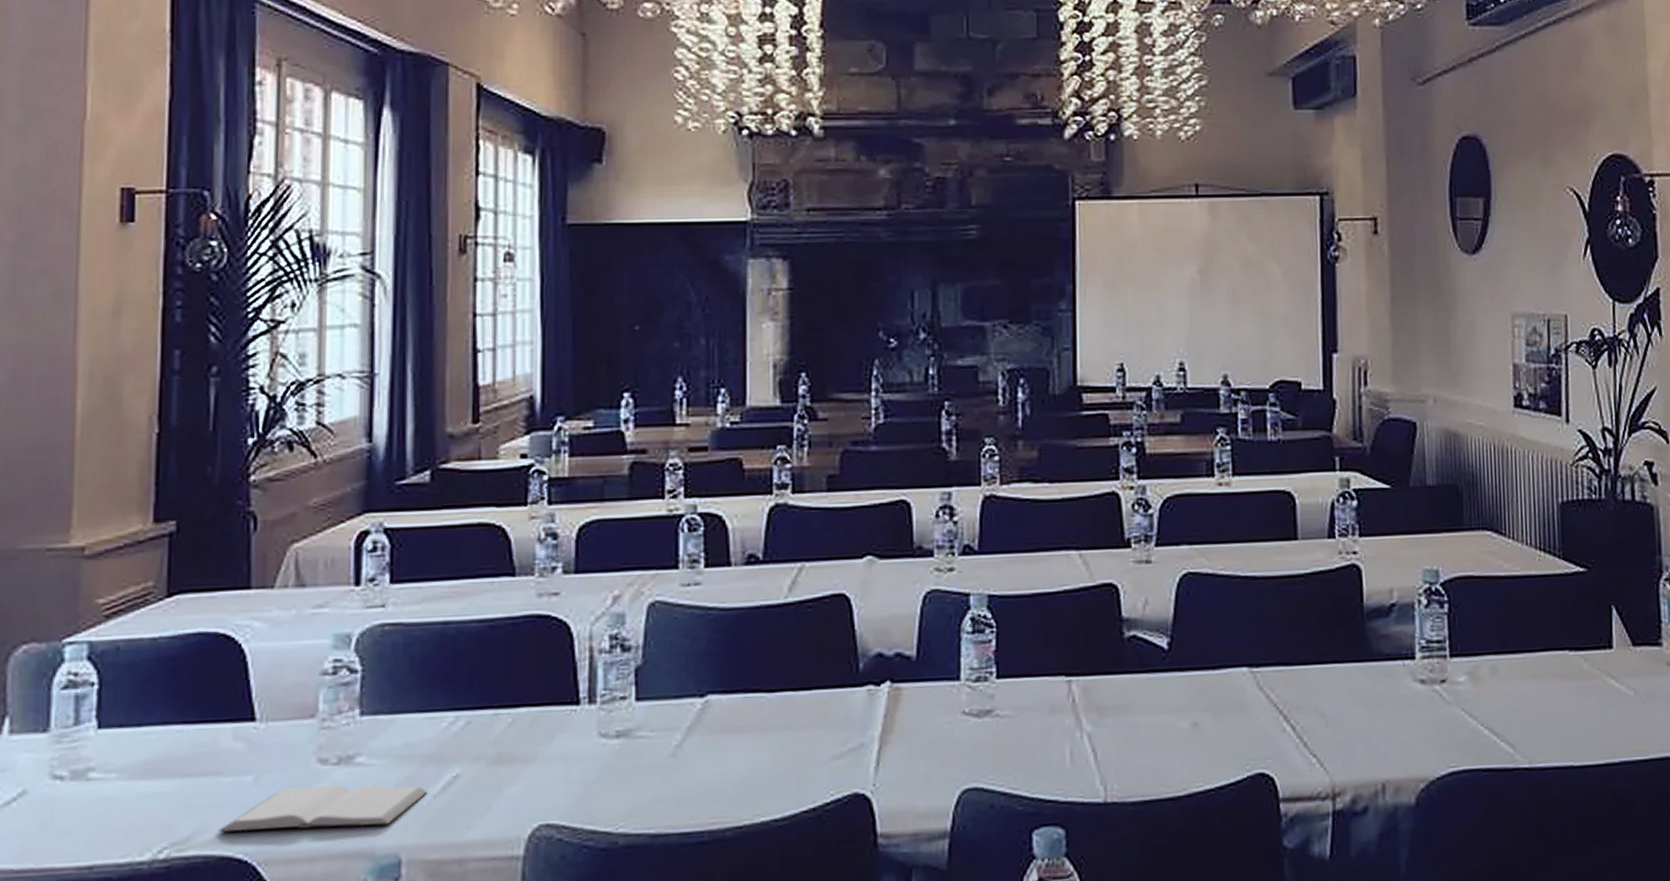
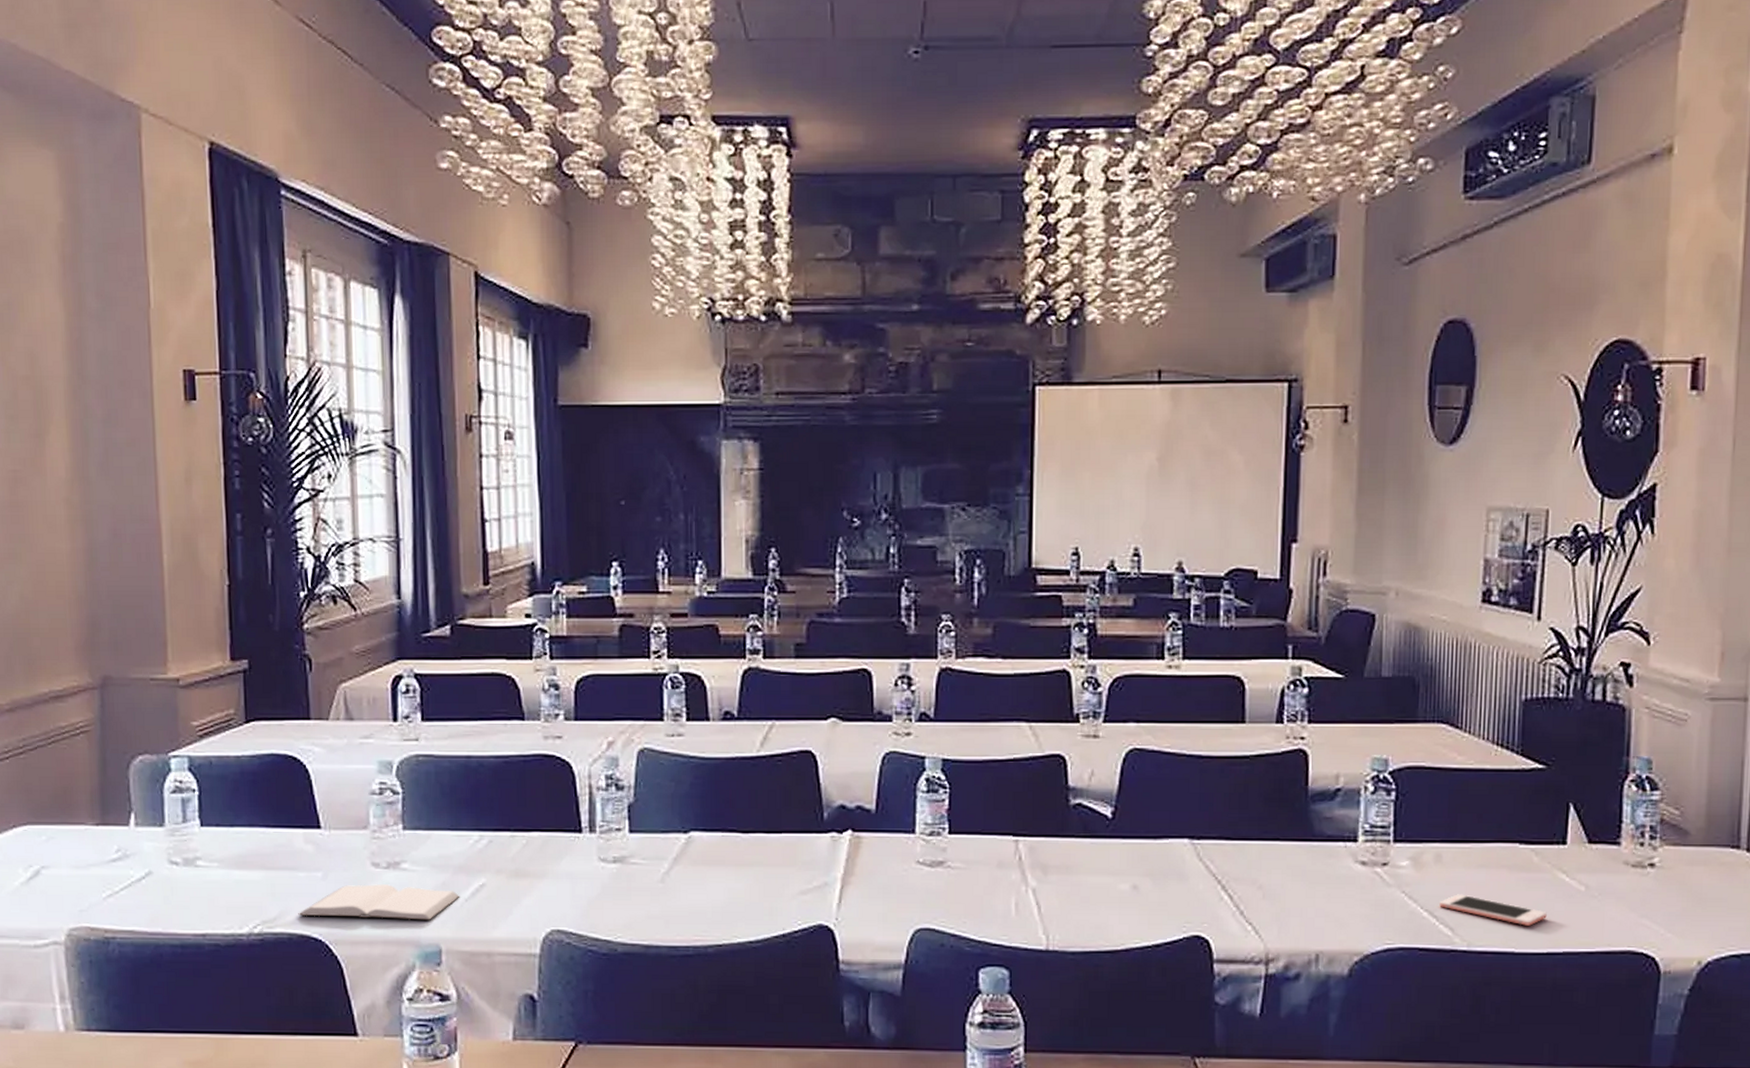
cell phone: none [1499,707,1601,737] -> present [1439,894,1547,926]

